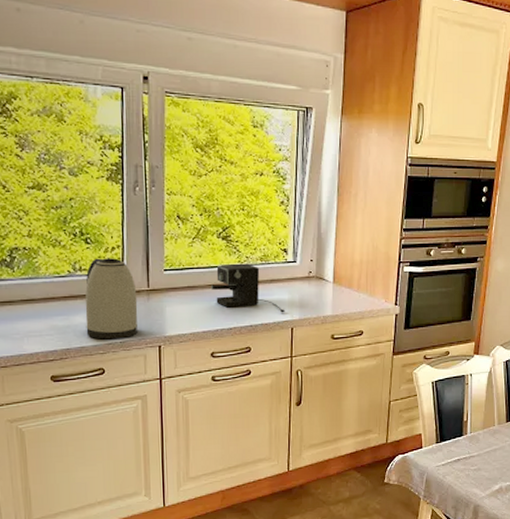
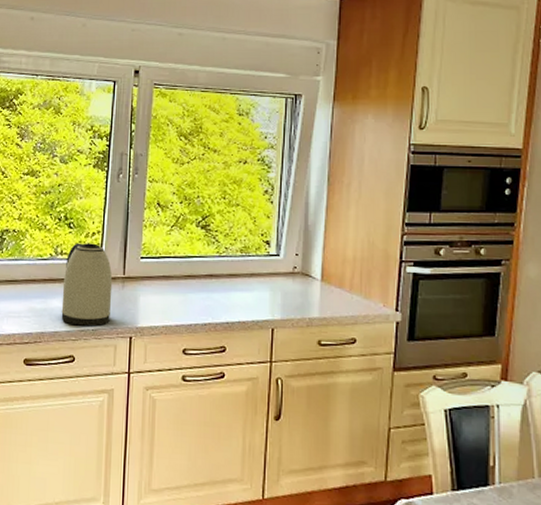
coffee maker: present [210,263,286,313] -> none [186,254,266,311]

